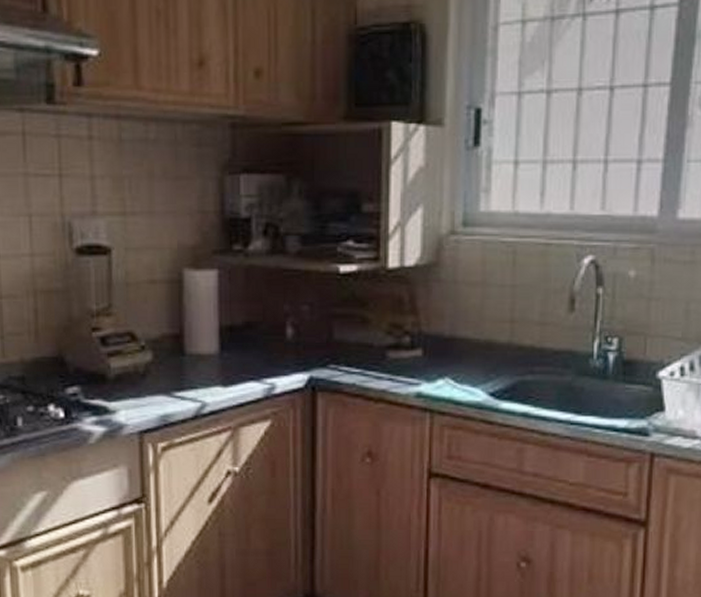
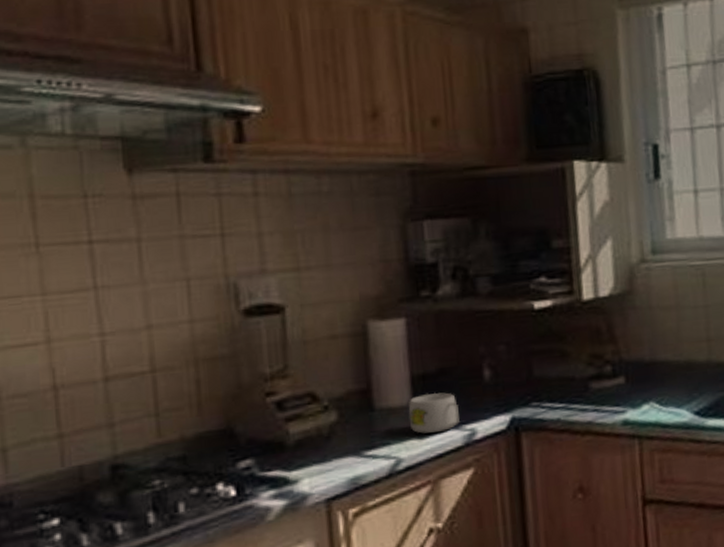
mug: none [215,344,261,382] -> present [408,392,460,434]

